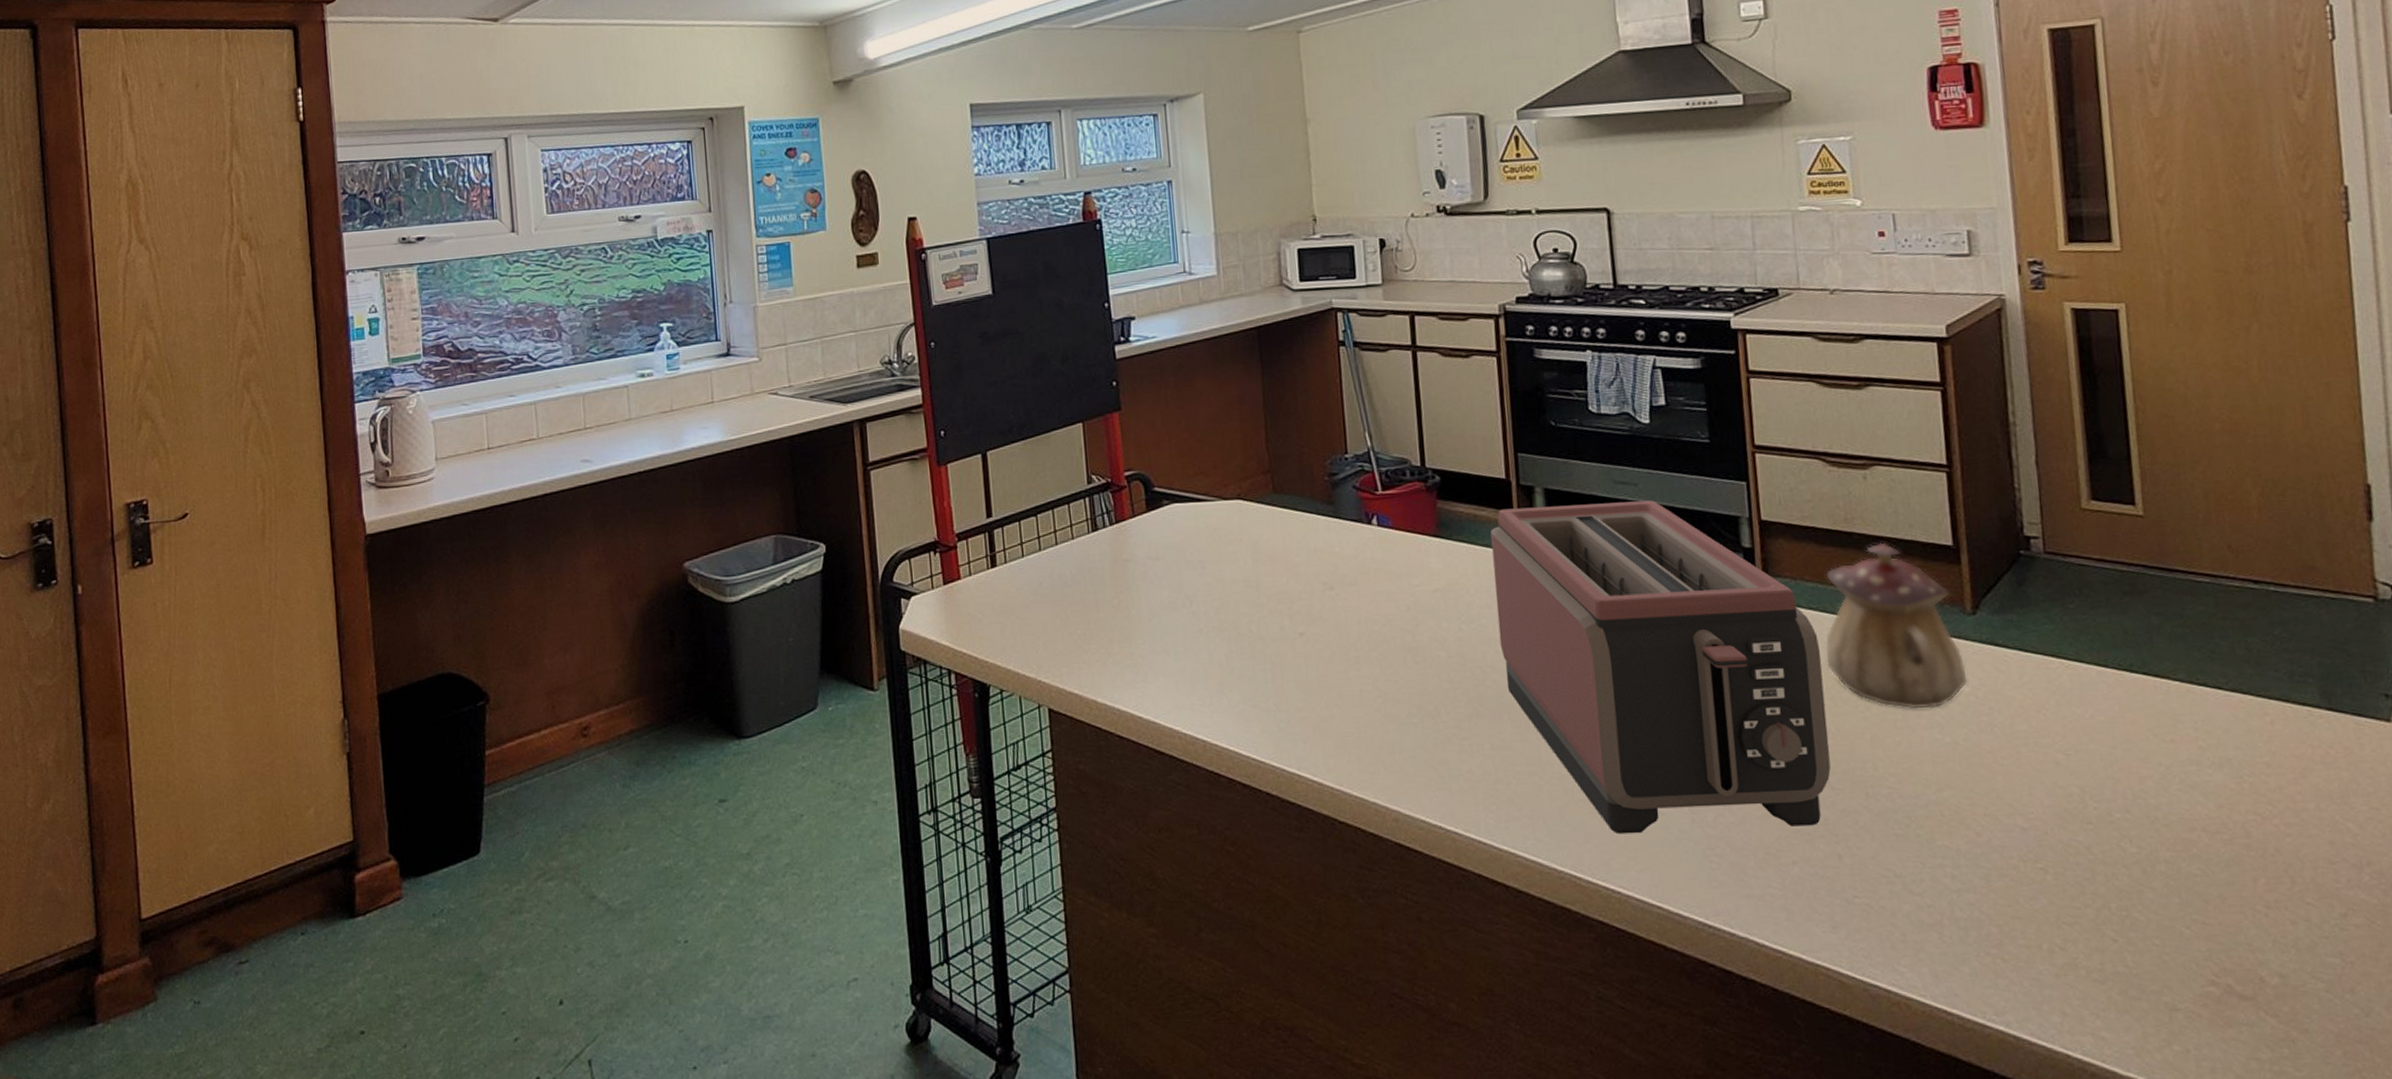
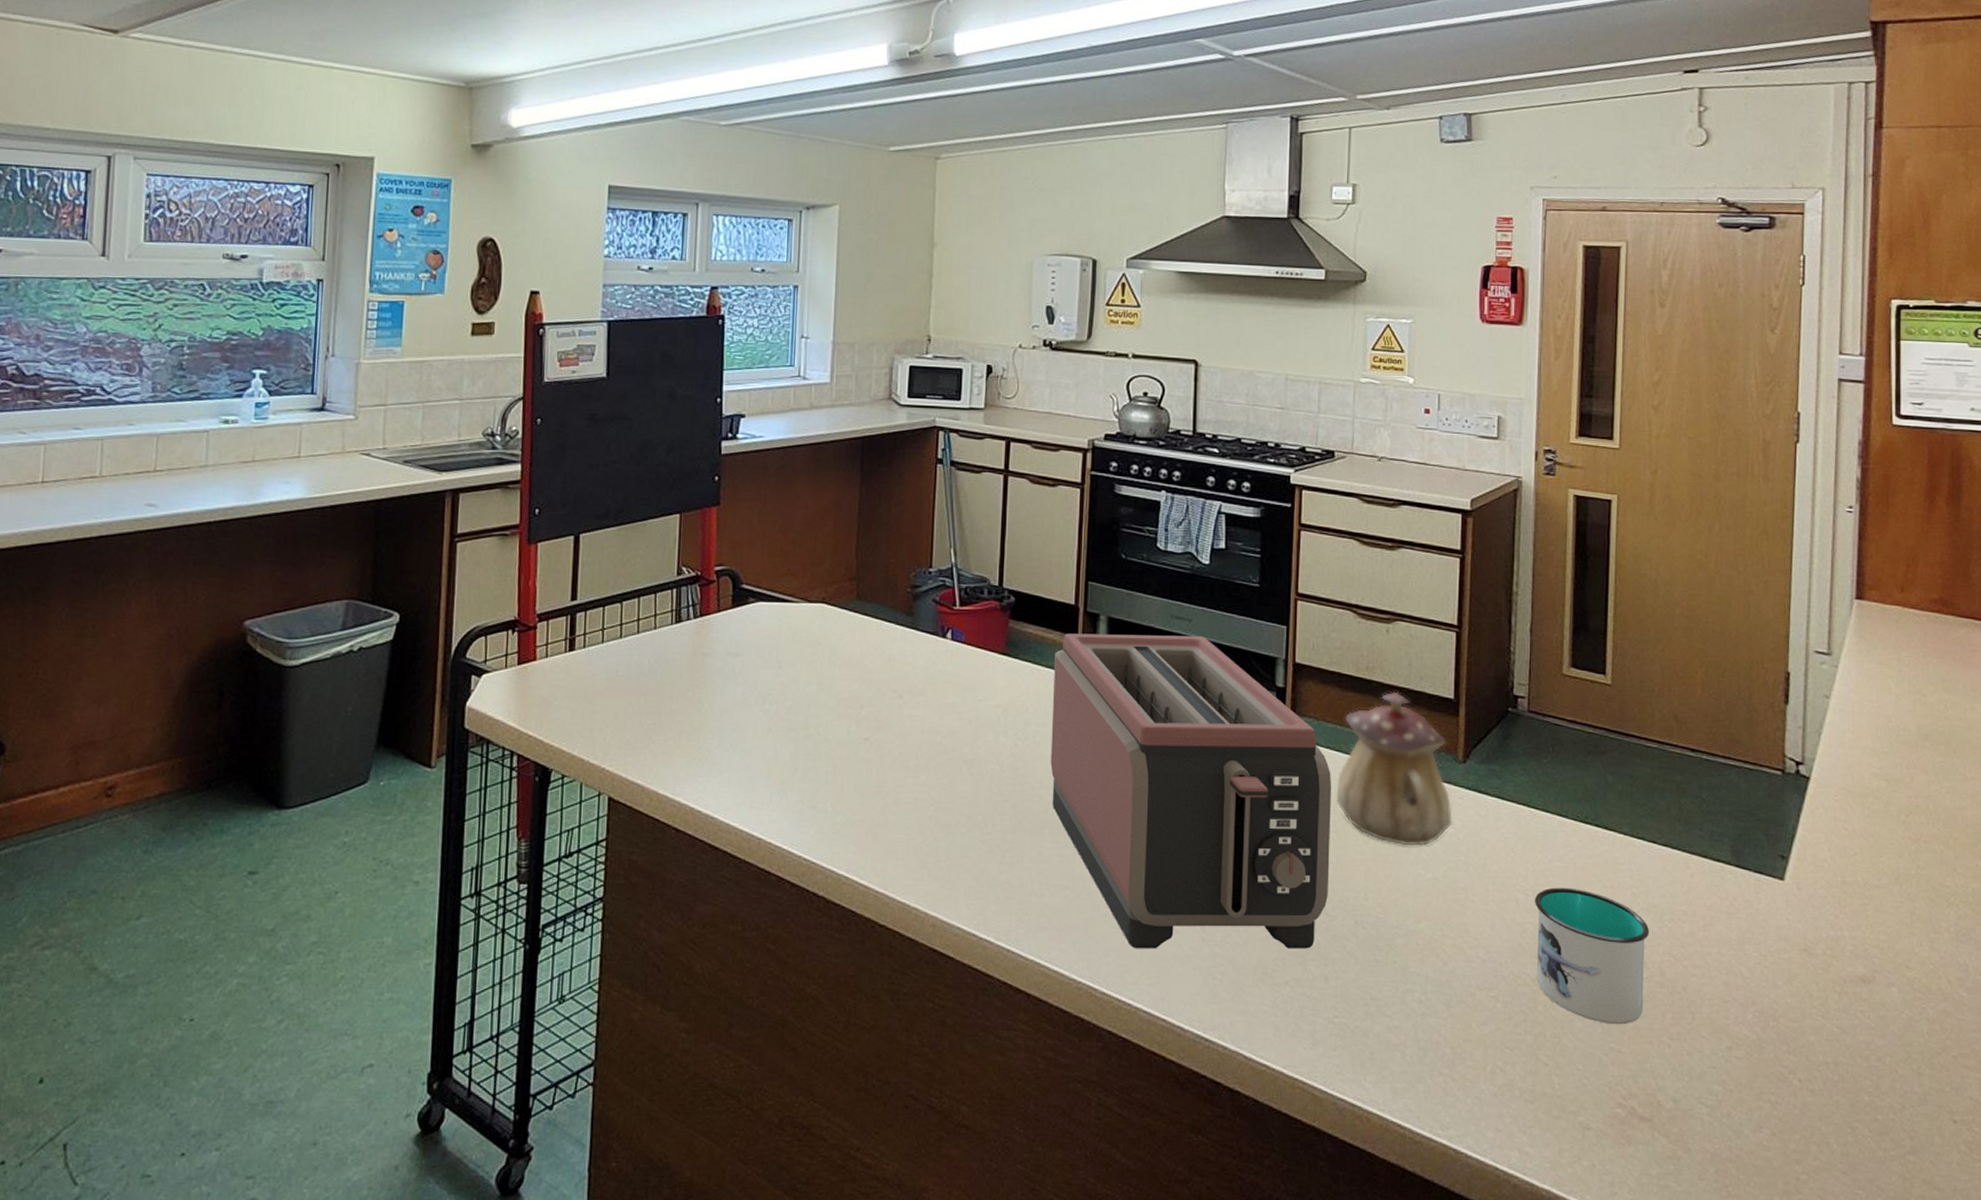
mug: none [2077,744,2229,894] -> present [1534,887,1650,1025]

